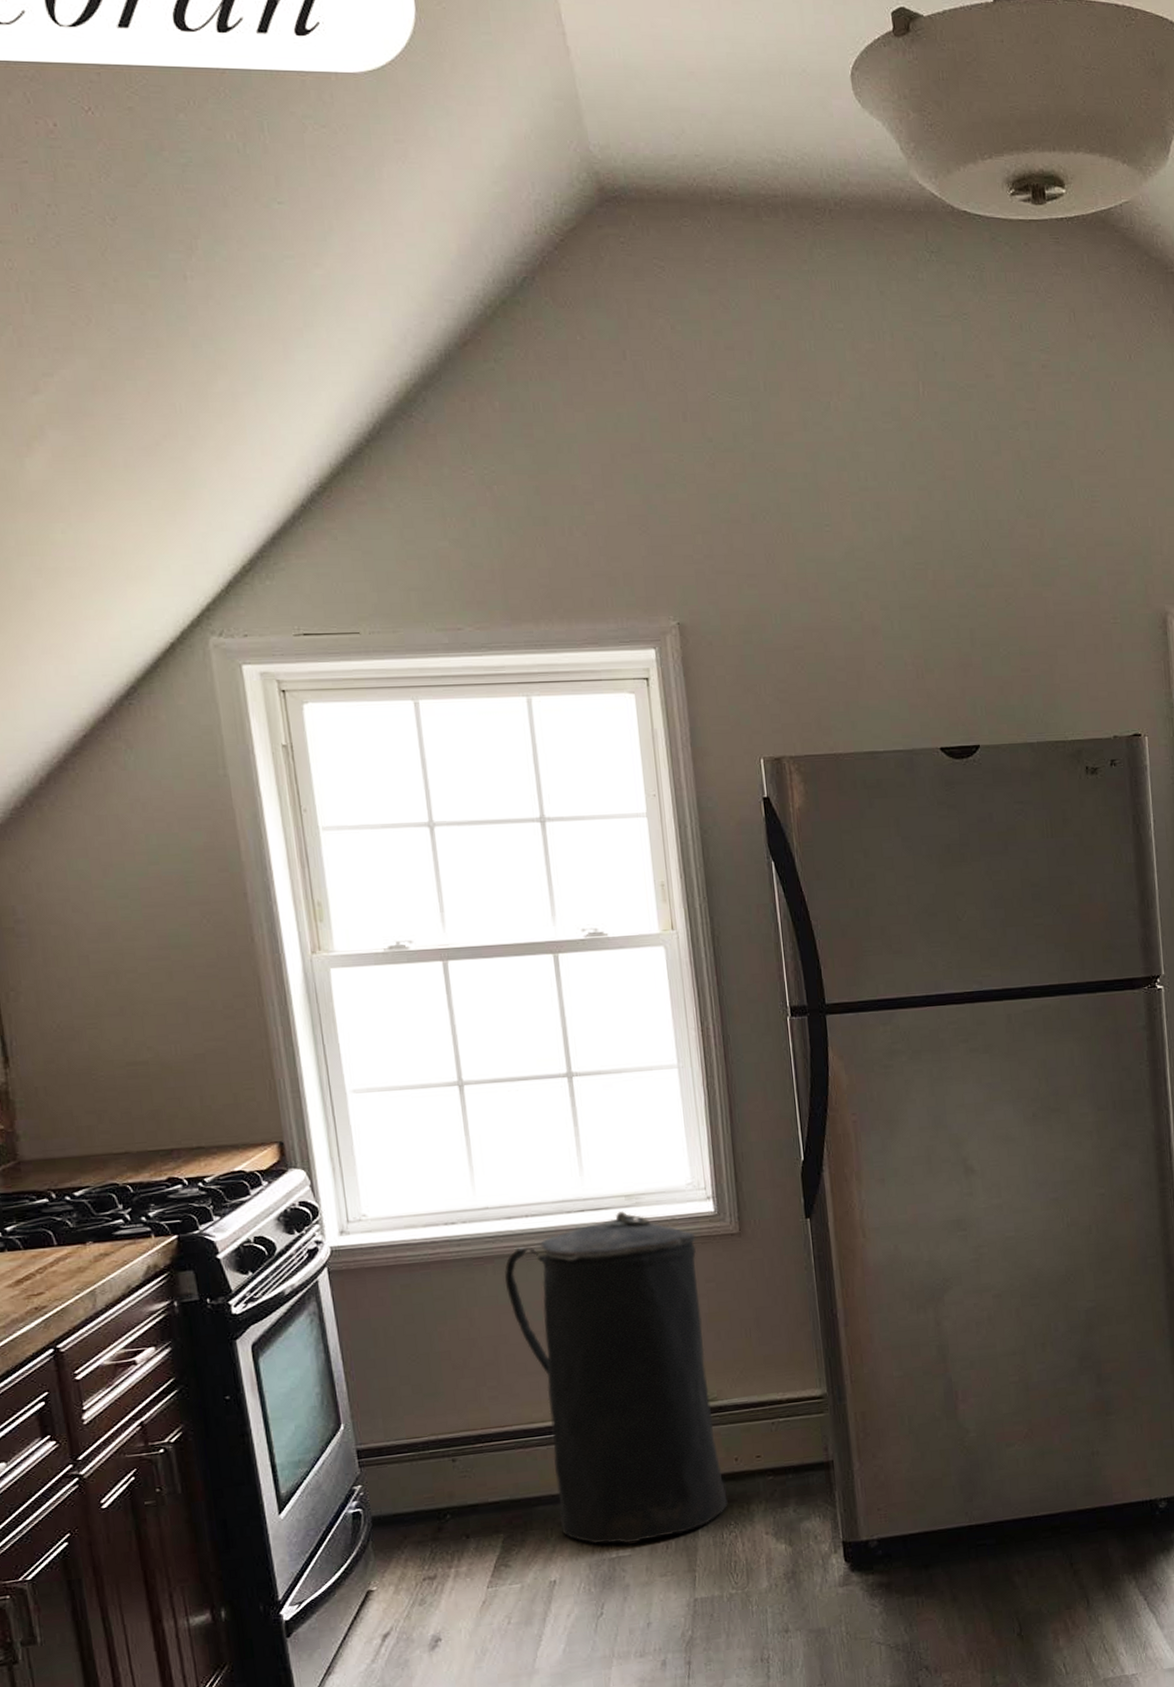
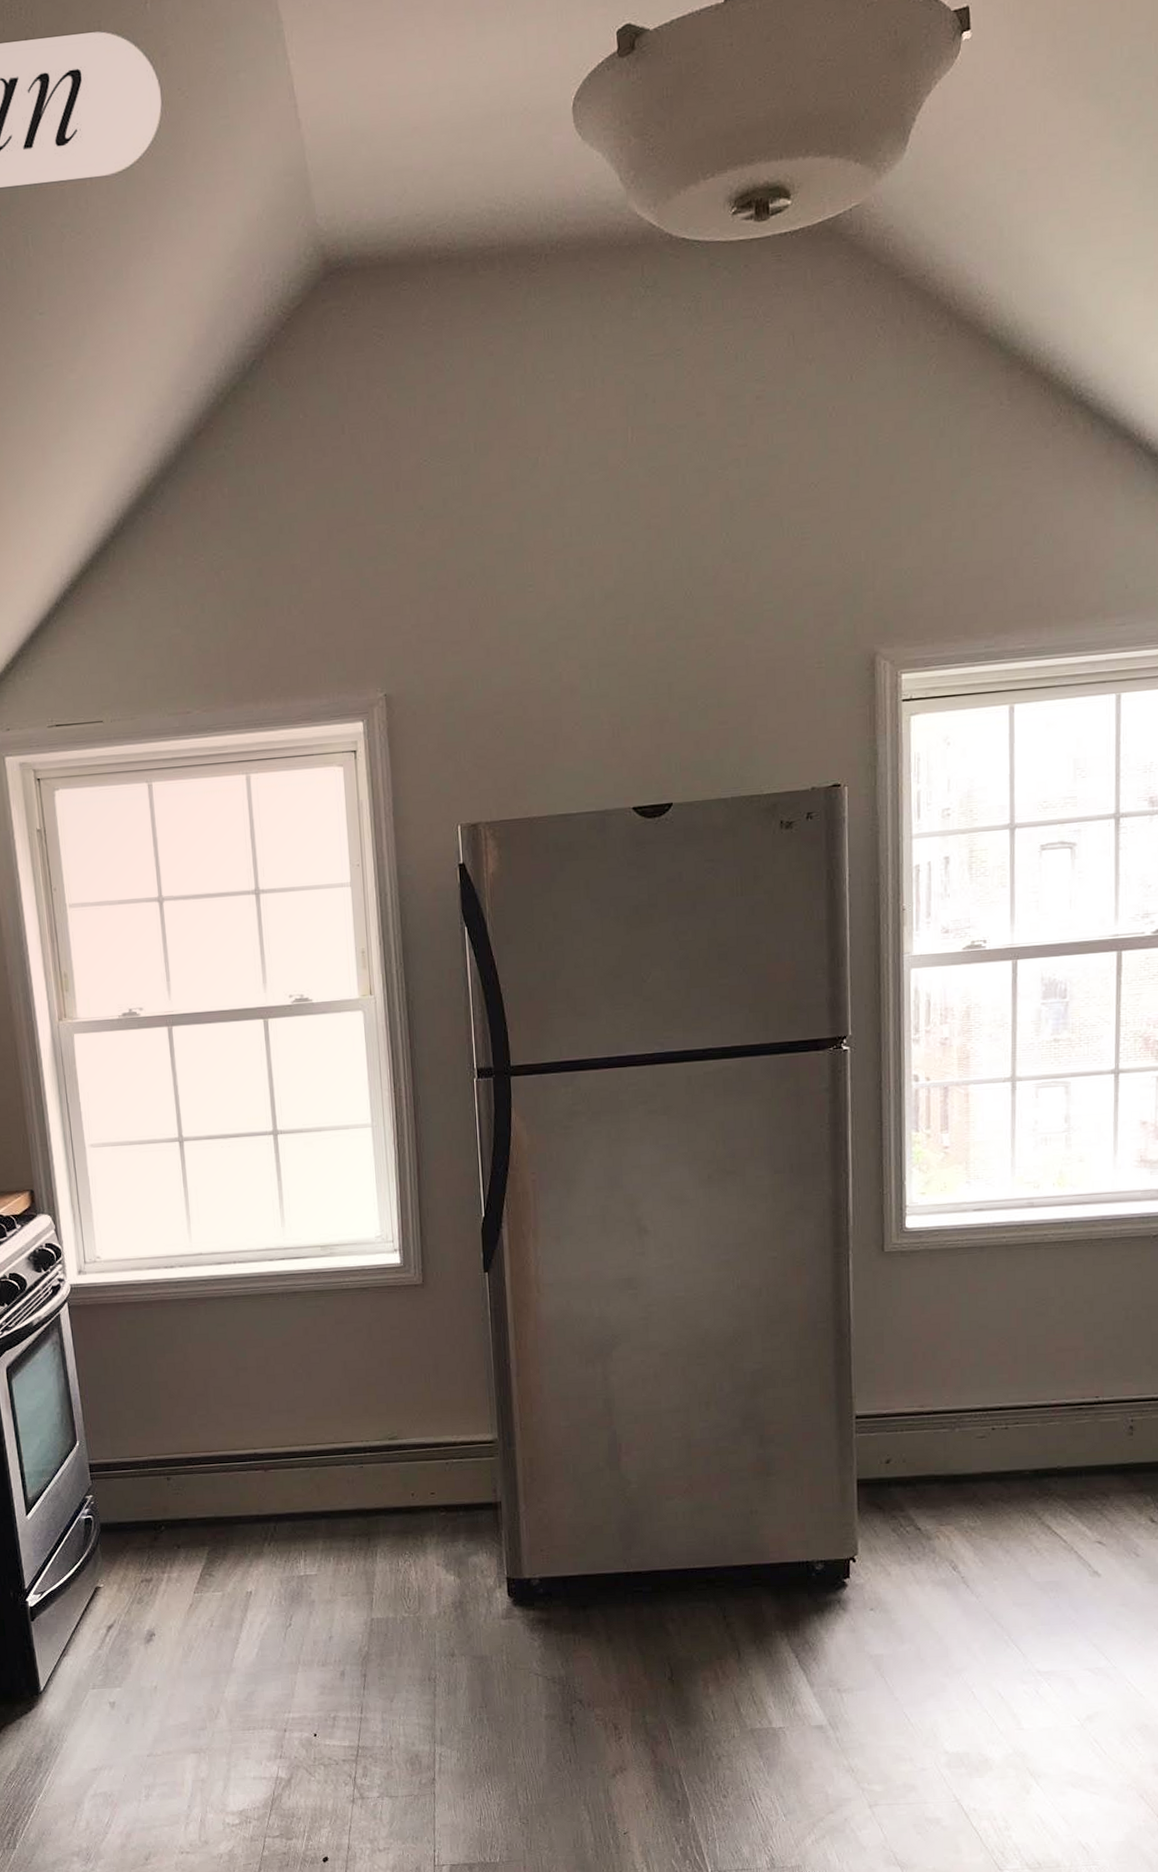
trash can: present [504,1211,728,1545] -> none [214,1260,404,1564]

